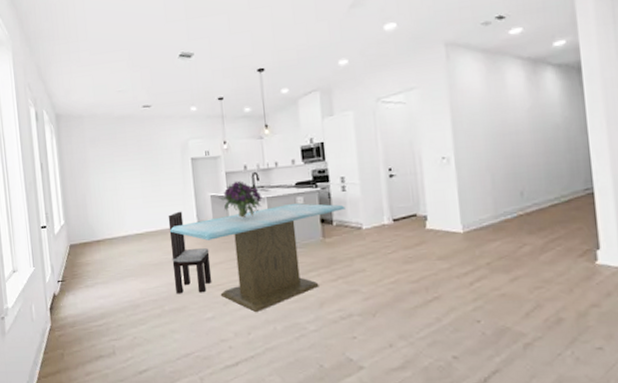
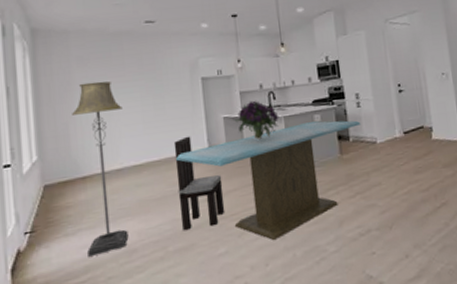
floor lamp: none [88,159,133,306] -> present [72,81,129,257]

